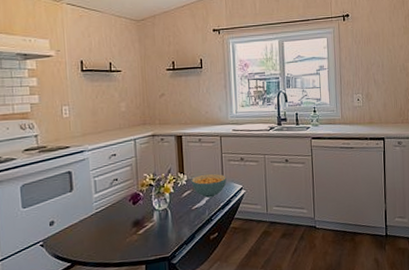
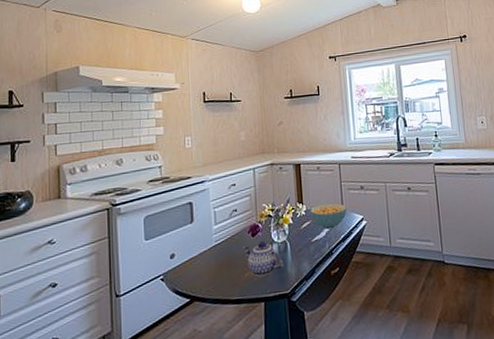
teapot: none [124,208,165,242] -> present [243,240,284,277]

